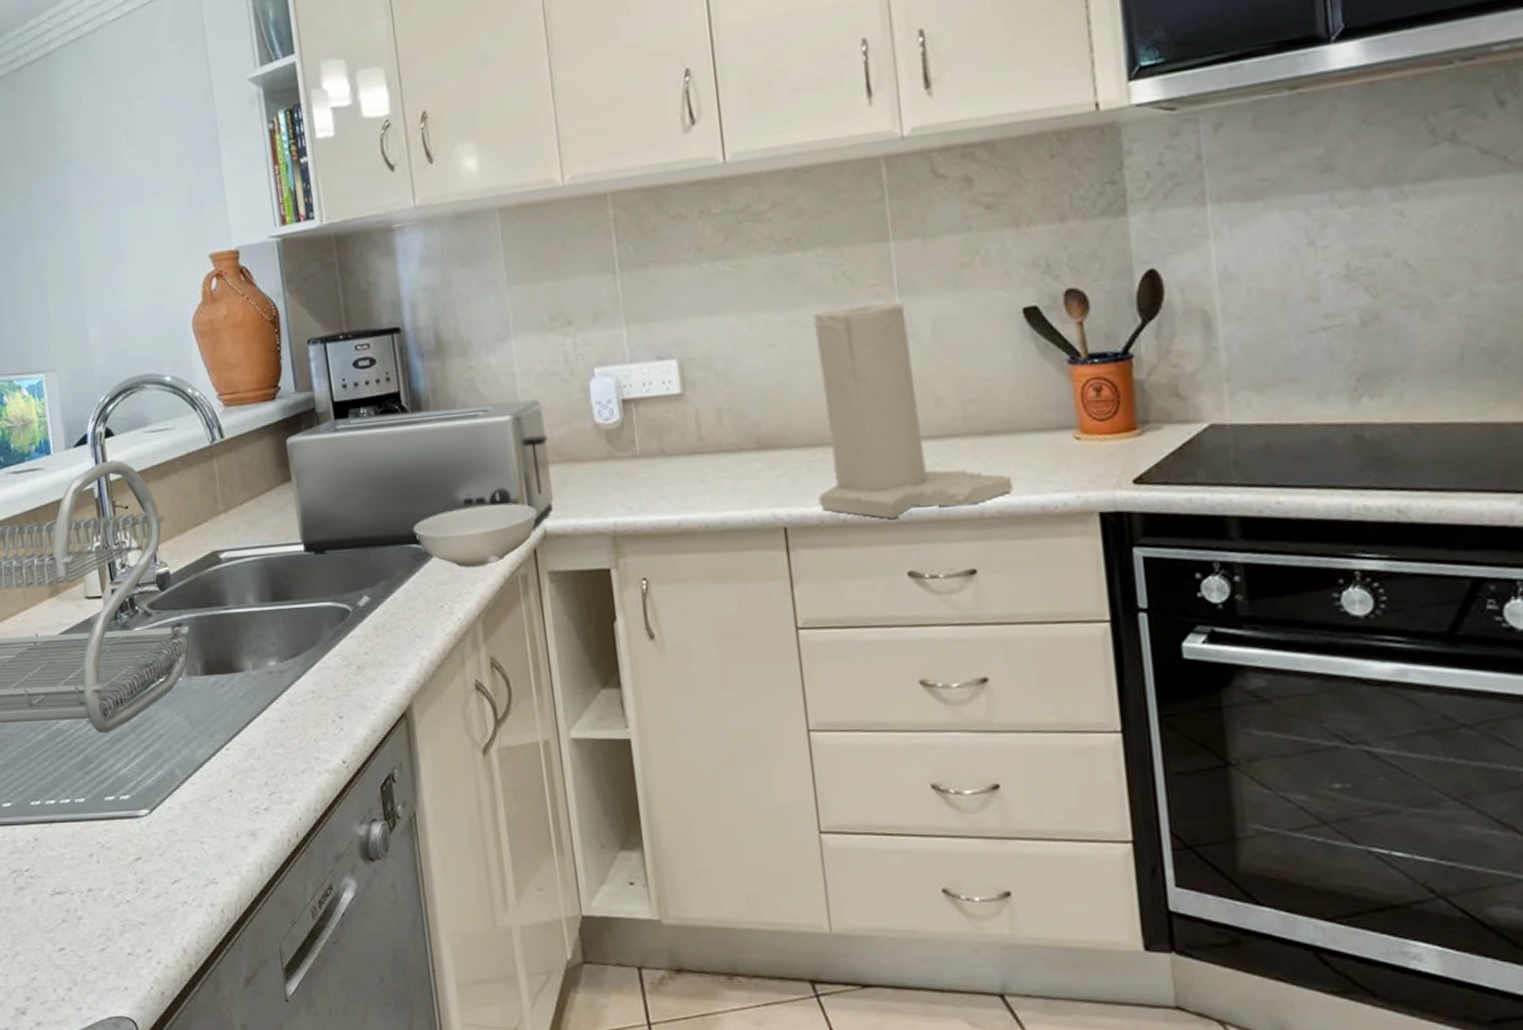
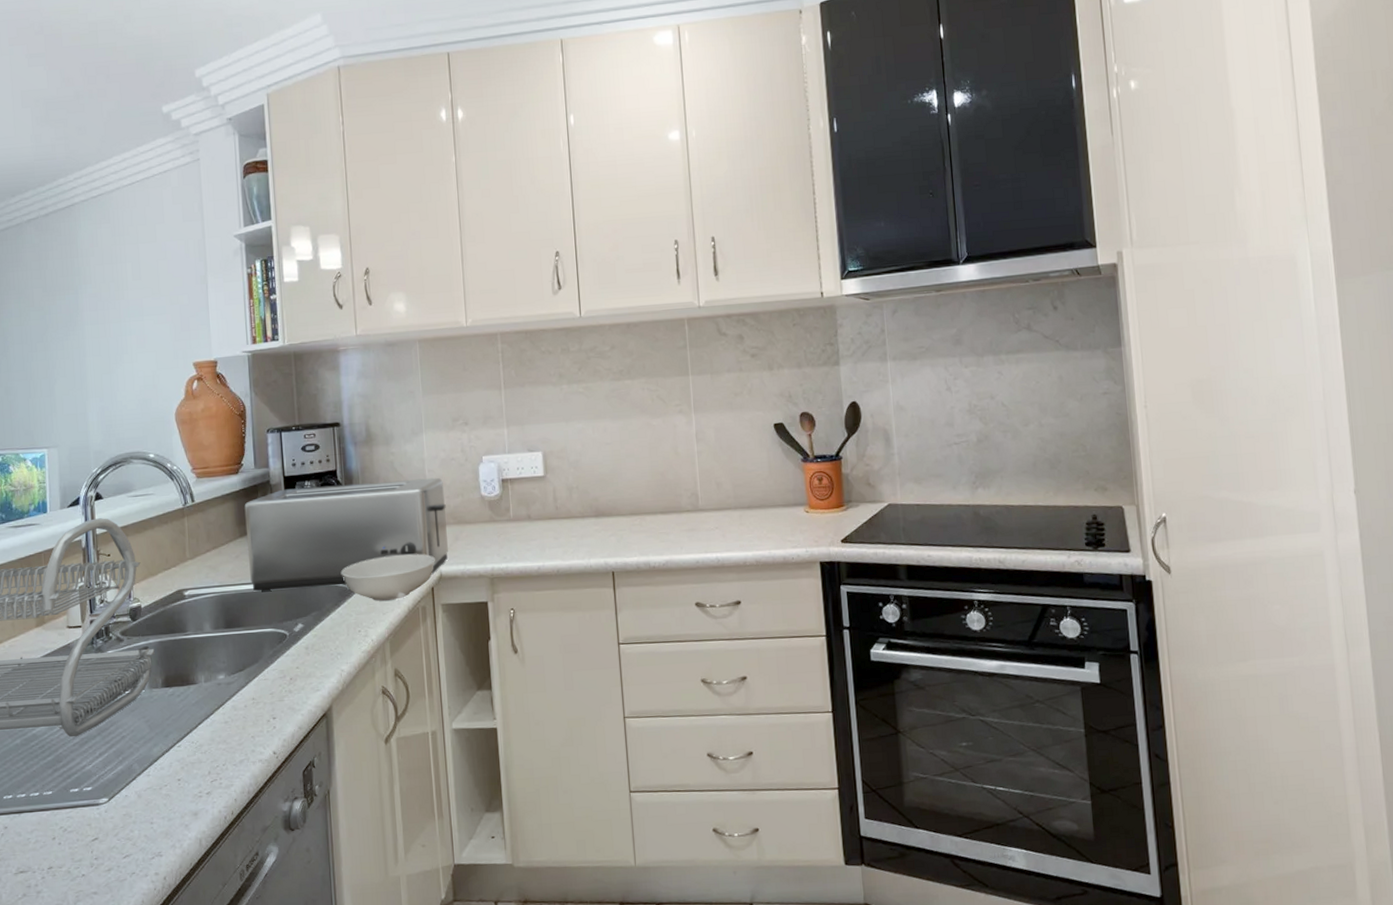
paper towel: present [813,302,1014,520] -> none [636,417,766,566]

